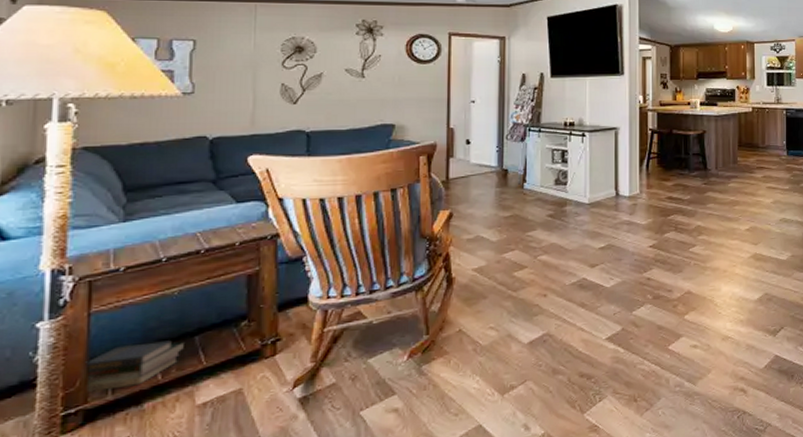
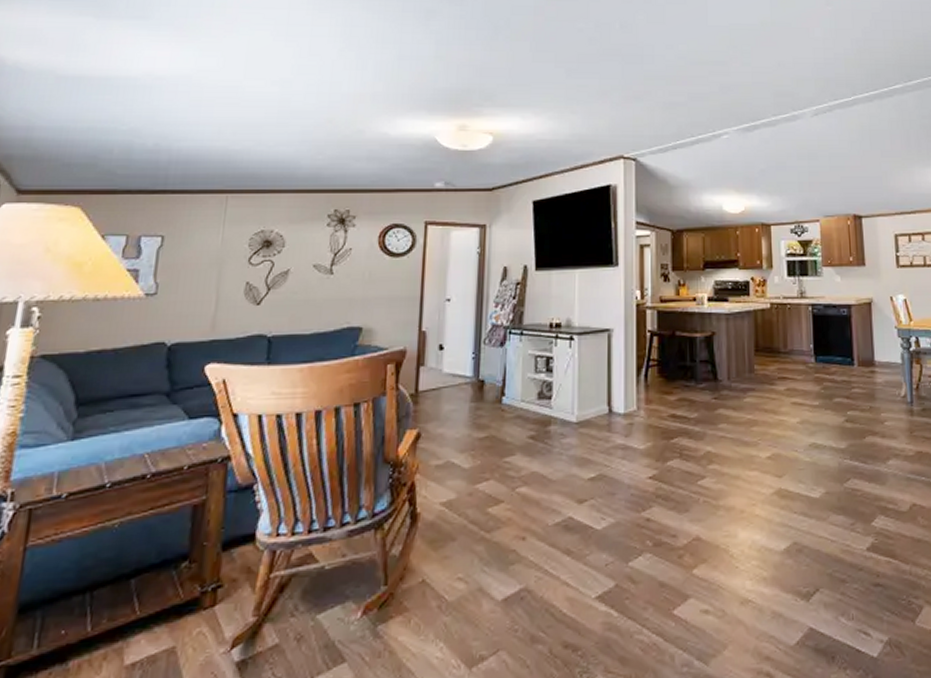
books: present [85,340,184,392] -> none [11,583,119,644]

